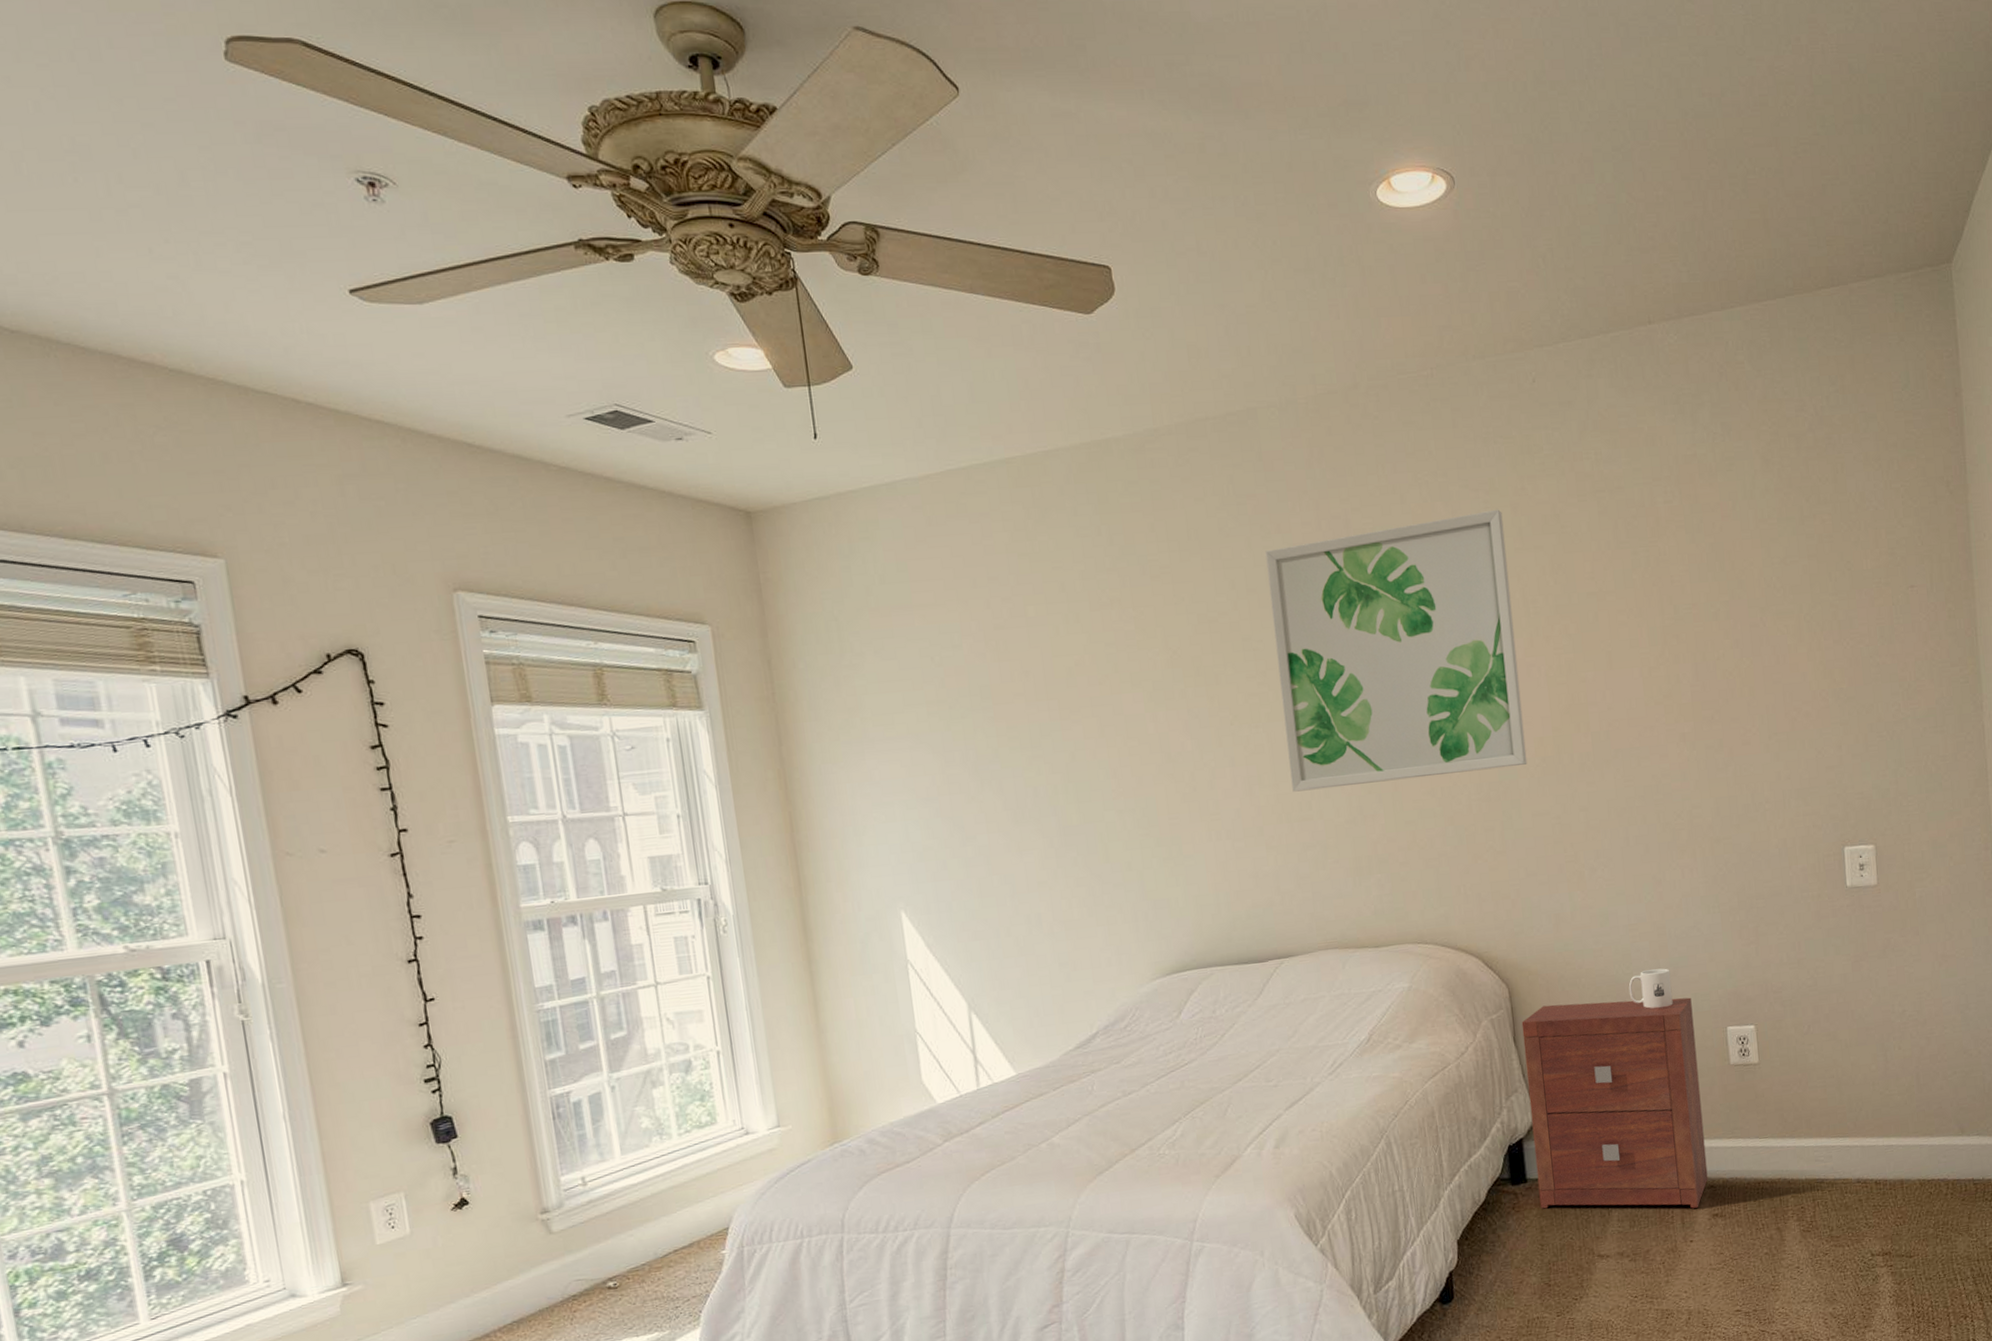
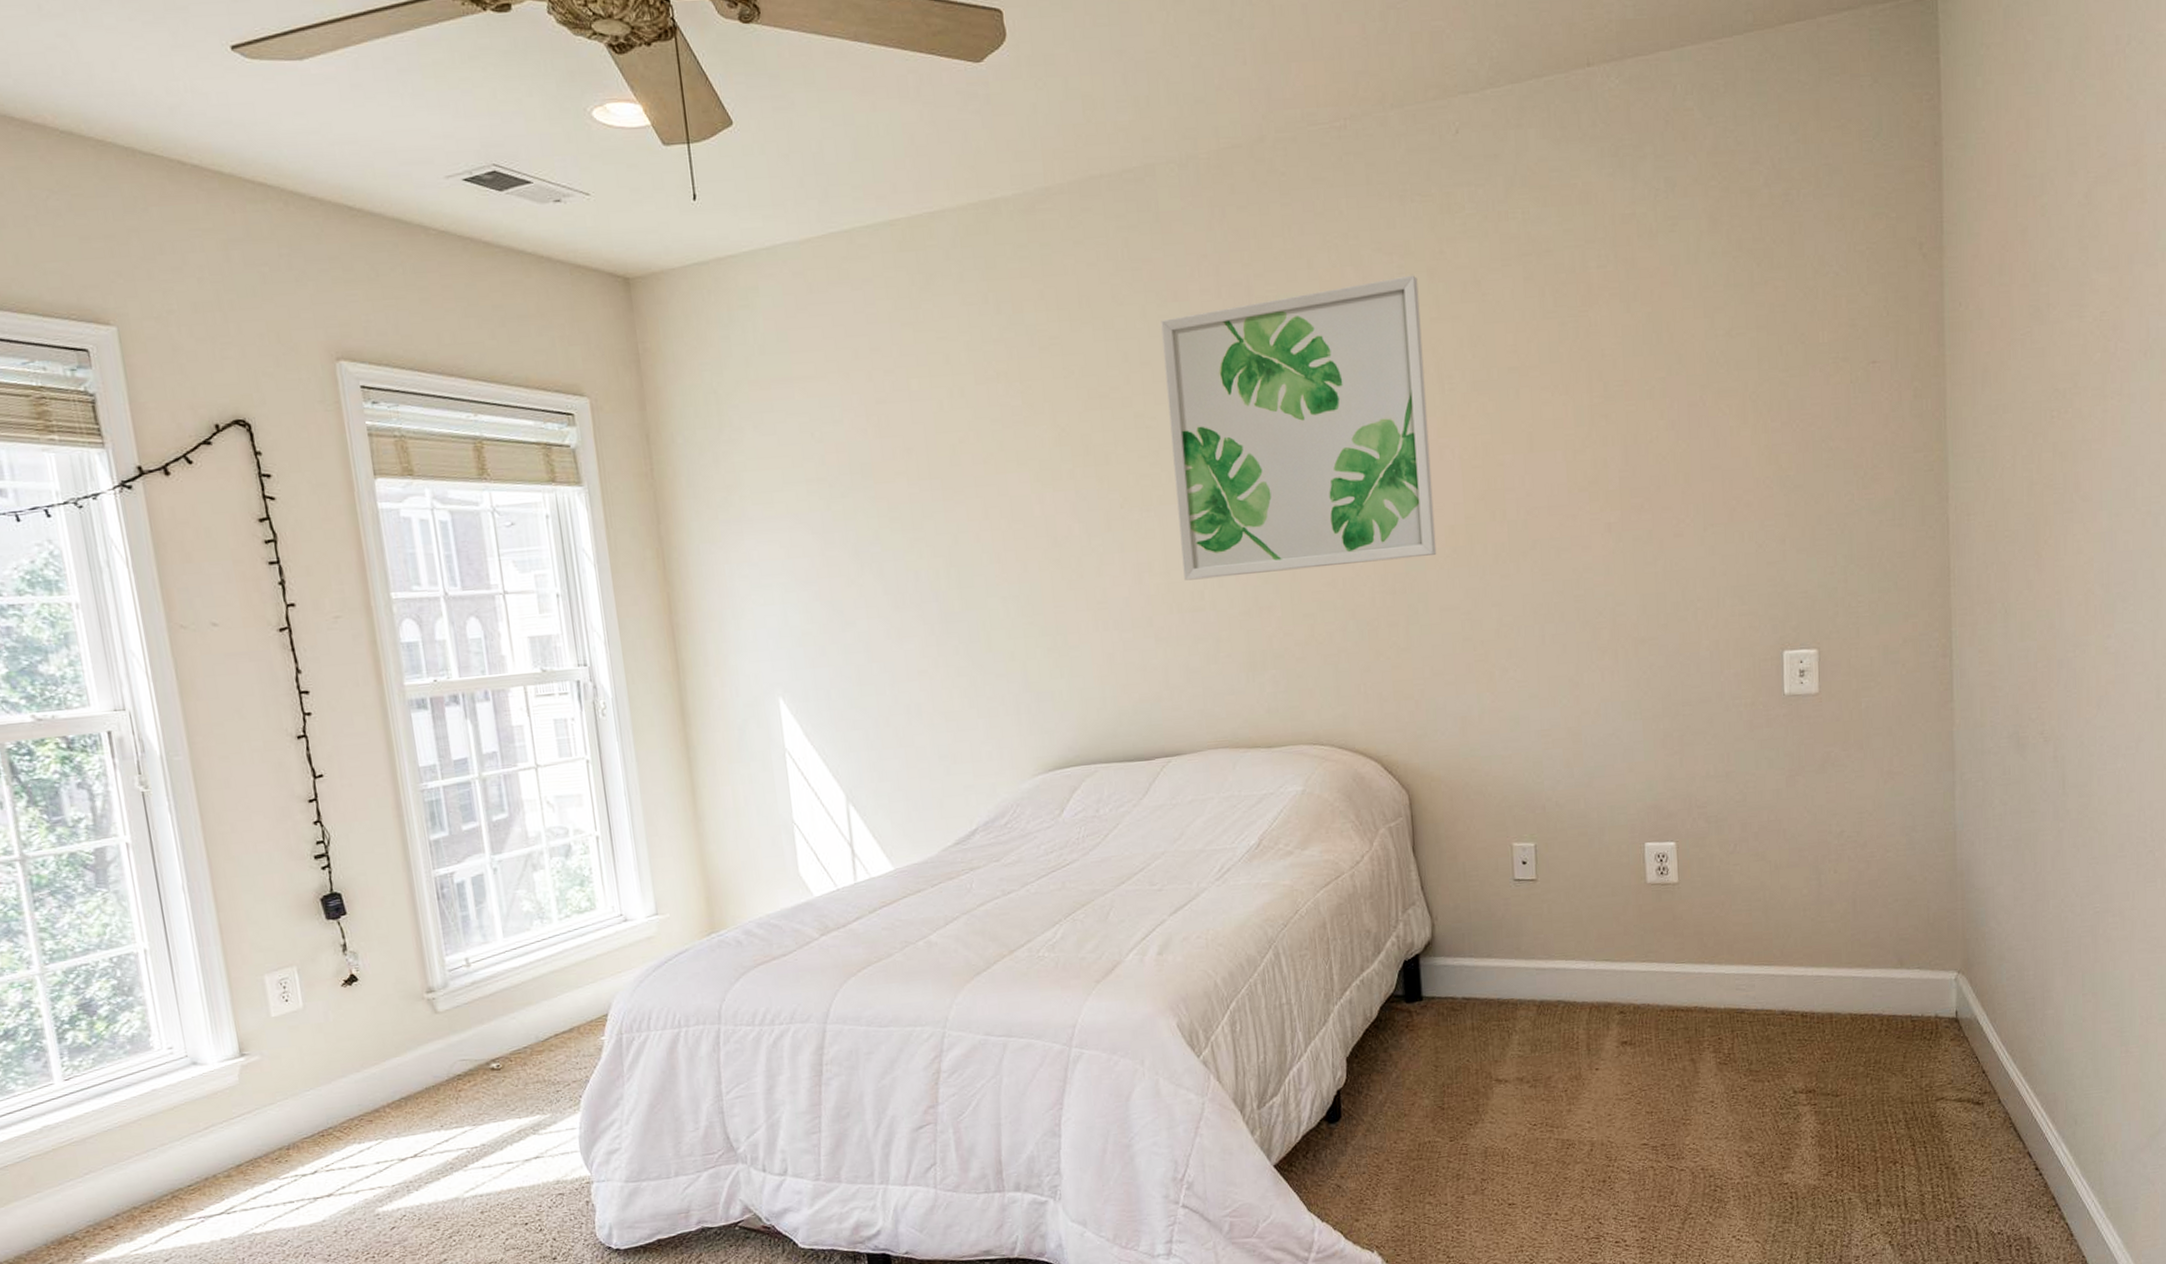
nightstand: present [1521,997,1708,1209] -> none [1422,810,1618,1035]
mug: present [1628,968,1673,1009] -> none [1538,778,1587,821]

